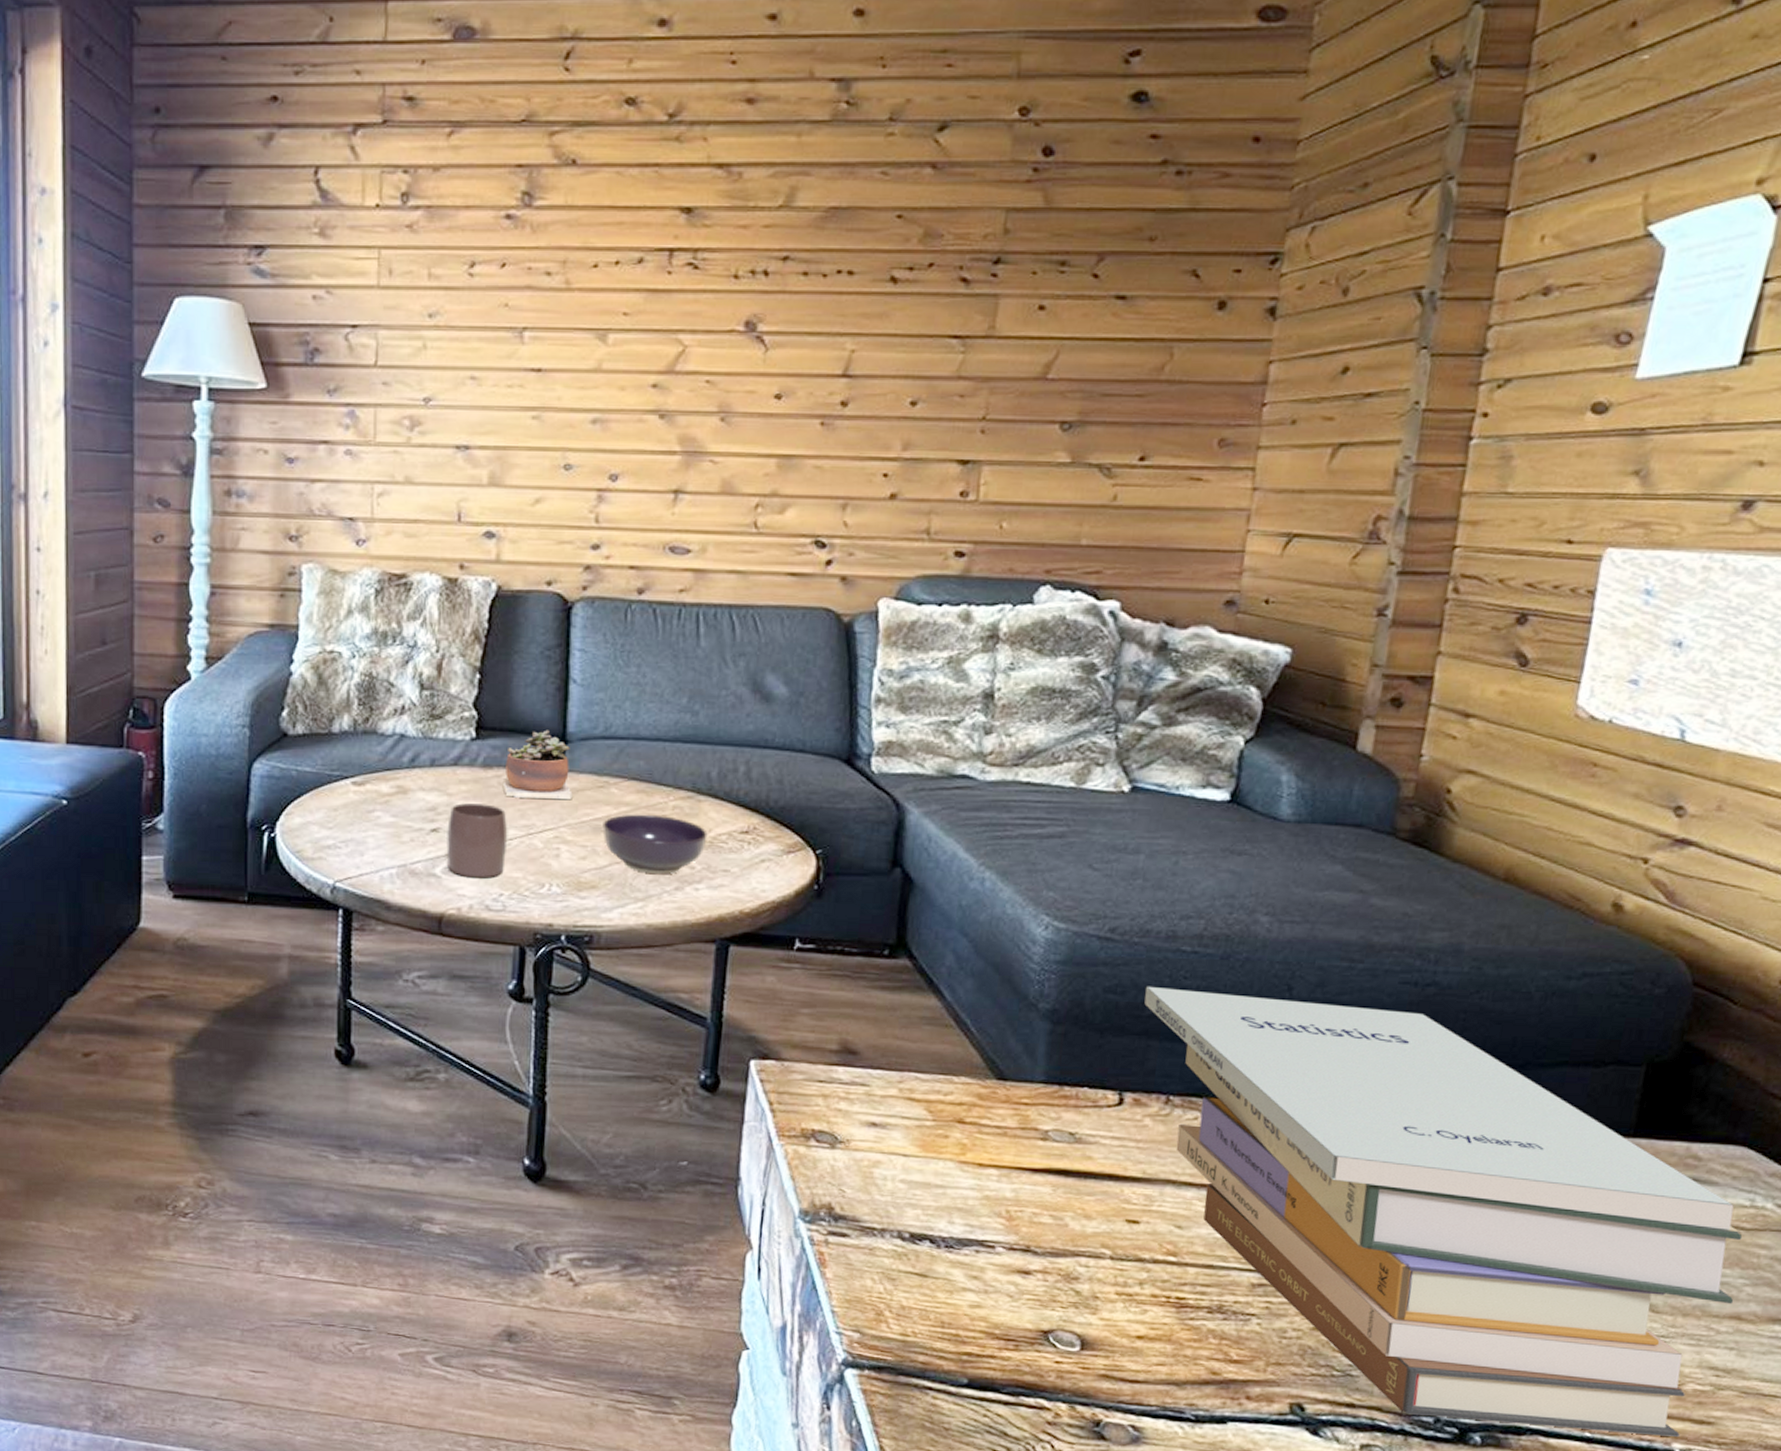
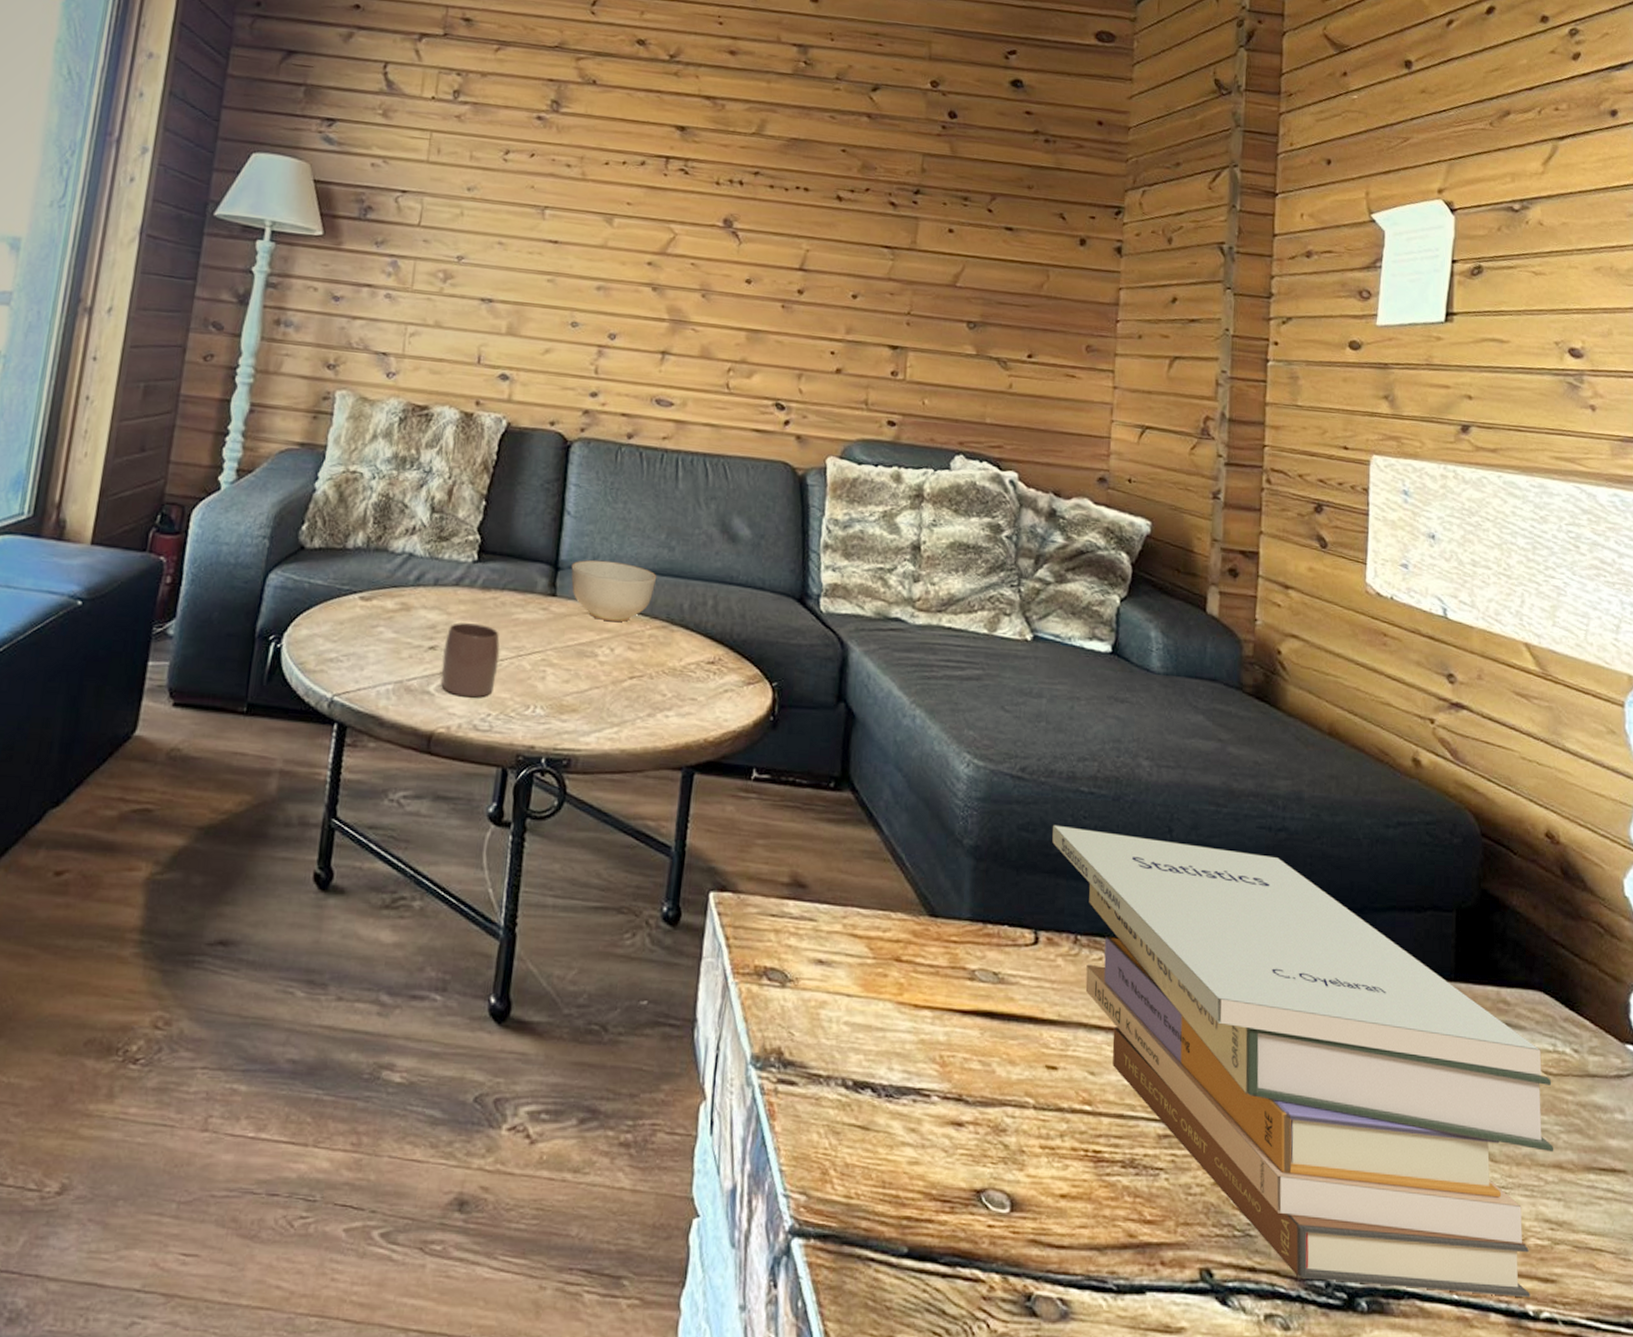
succulent plant: present [502,730,573,800] -> none [498,556,561,625]
bowl: none [581,730,680,795] -> present [571,559,657,623]
bowl: present [602,814,708,874] -> none [585,640,679,700]

